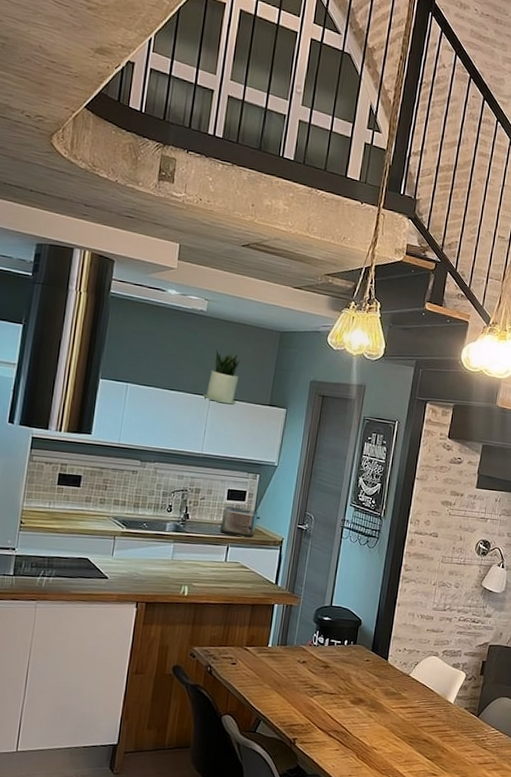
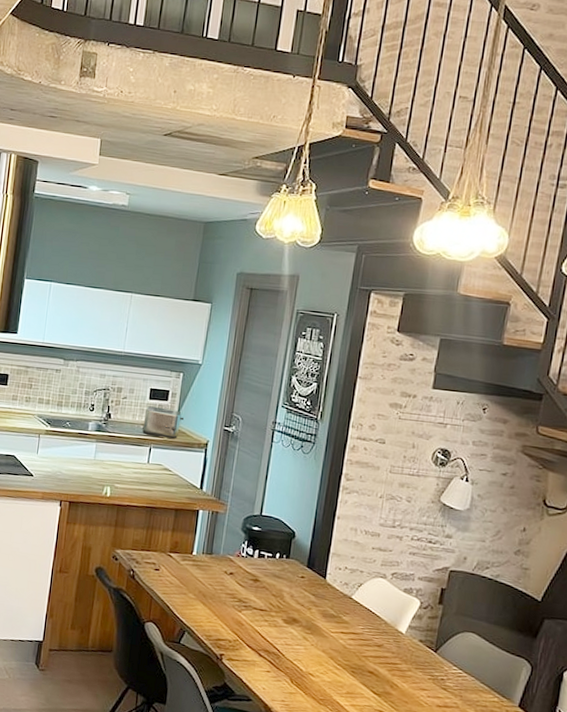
planter: present [203,350,241,405] -> none [124,245,163,301]

